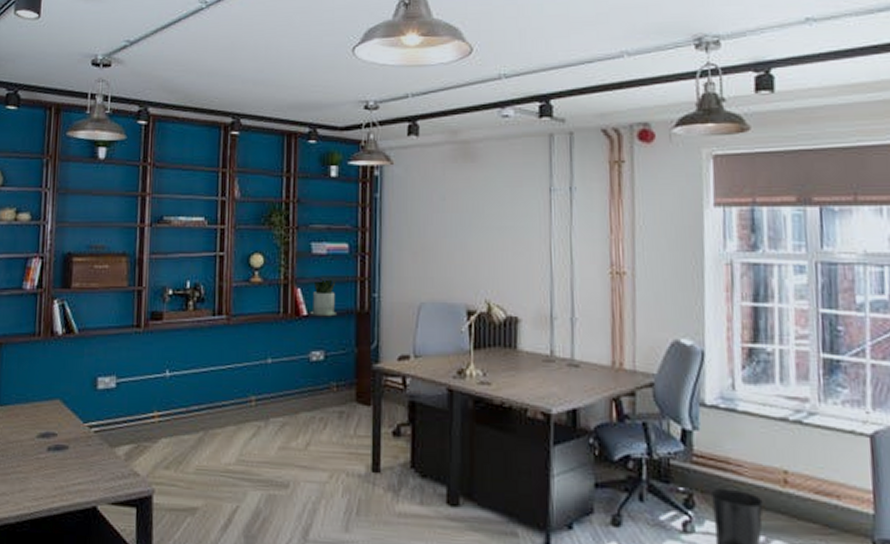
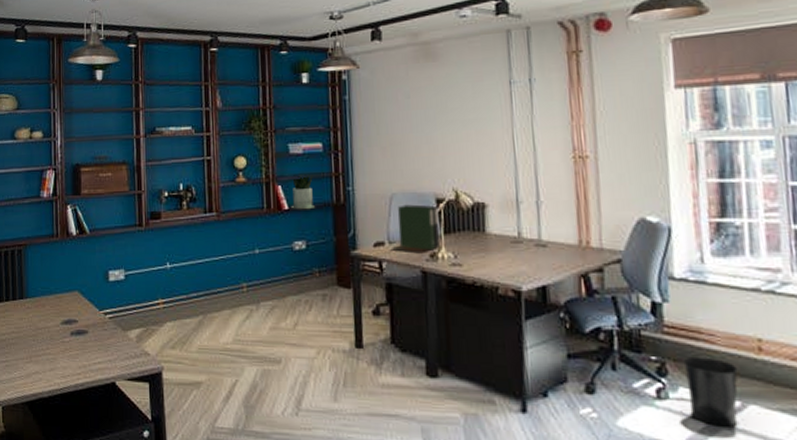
binder: none [425,315,470,367] -> present [397,204,441,251]

